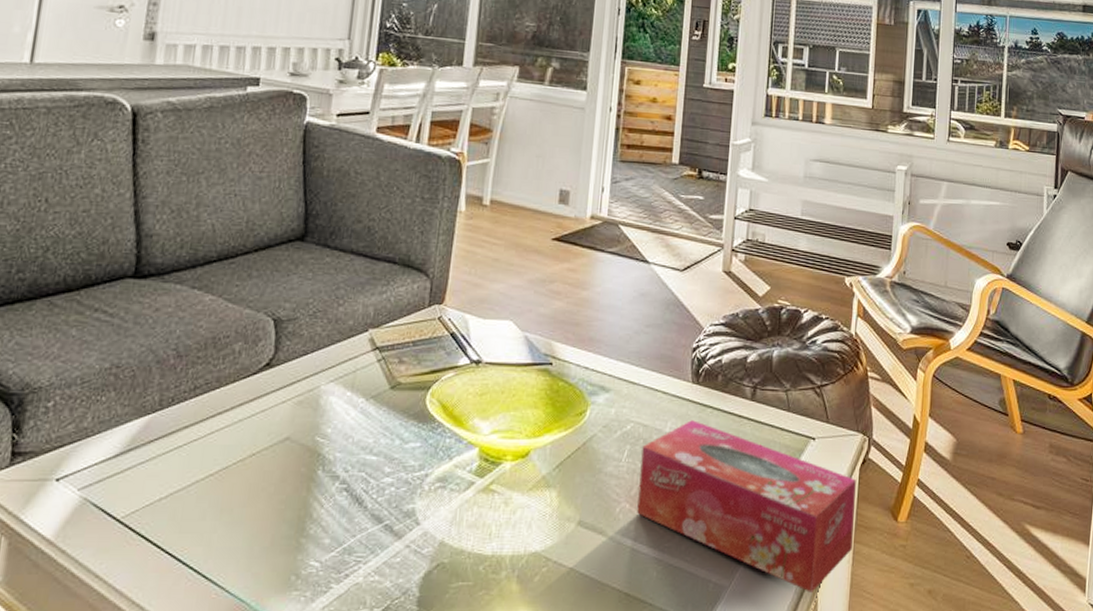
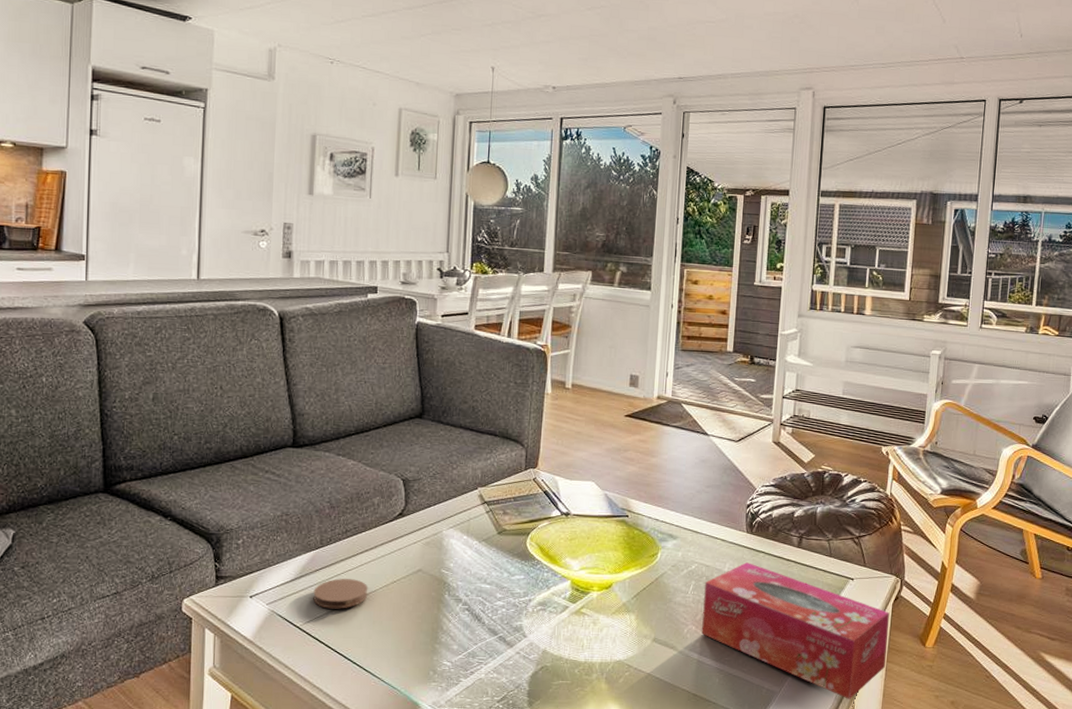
coaster: none [142,452,218,494] -> present [313,578,368,609]

